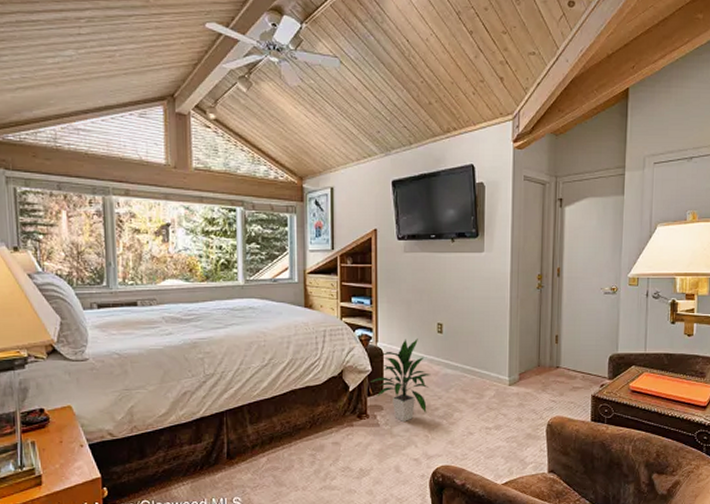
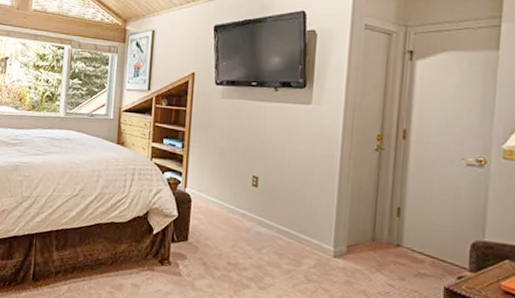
indoor plant: present [371,339,431,421] -> none [176,188,242,276]

